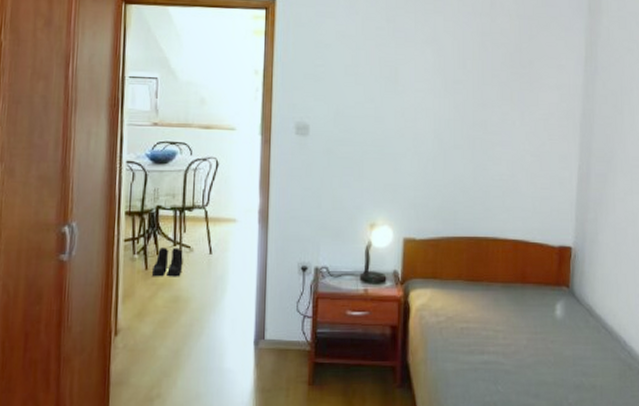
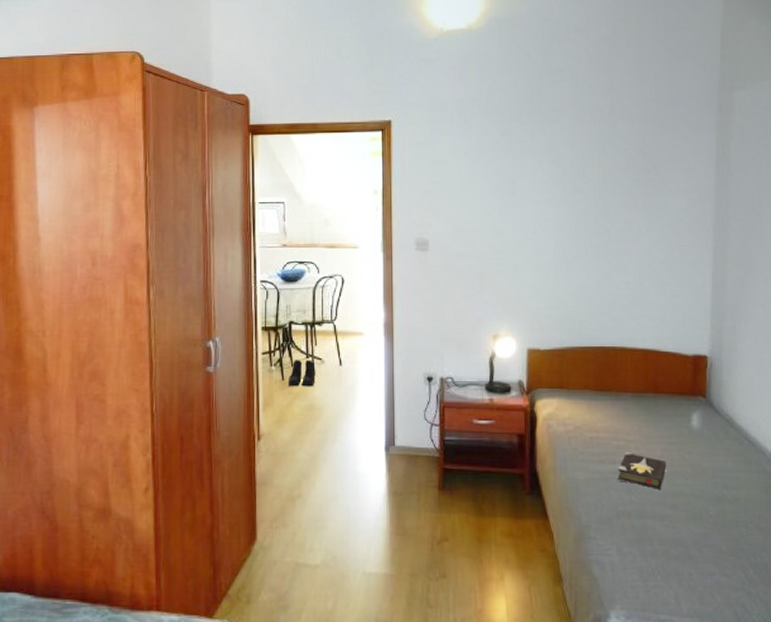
hardback book: none [486,341,531,379] -> present [617,451,667,489]

